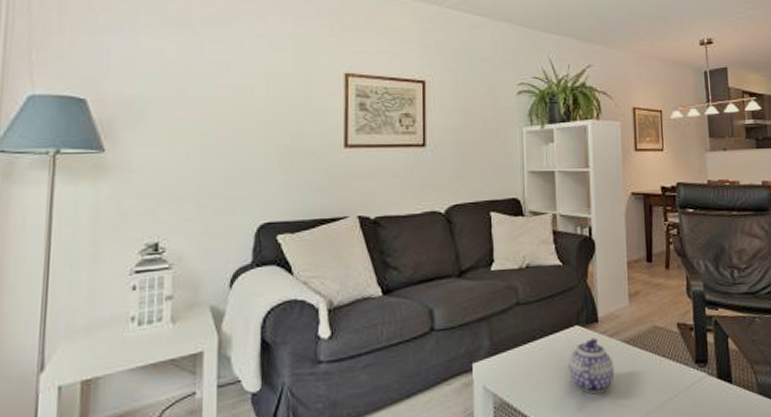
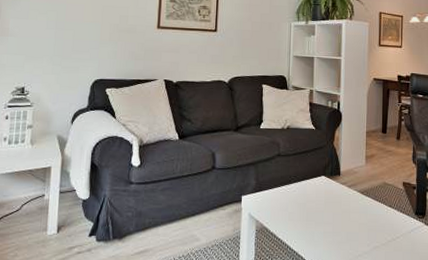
teapot: present [568,337,615,394] -> none [314,186,350,229]

